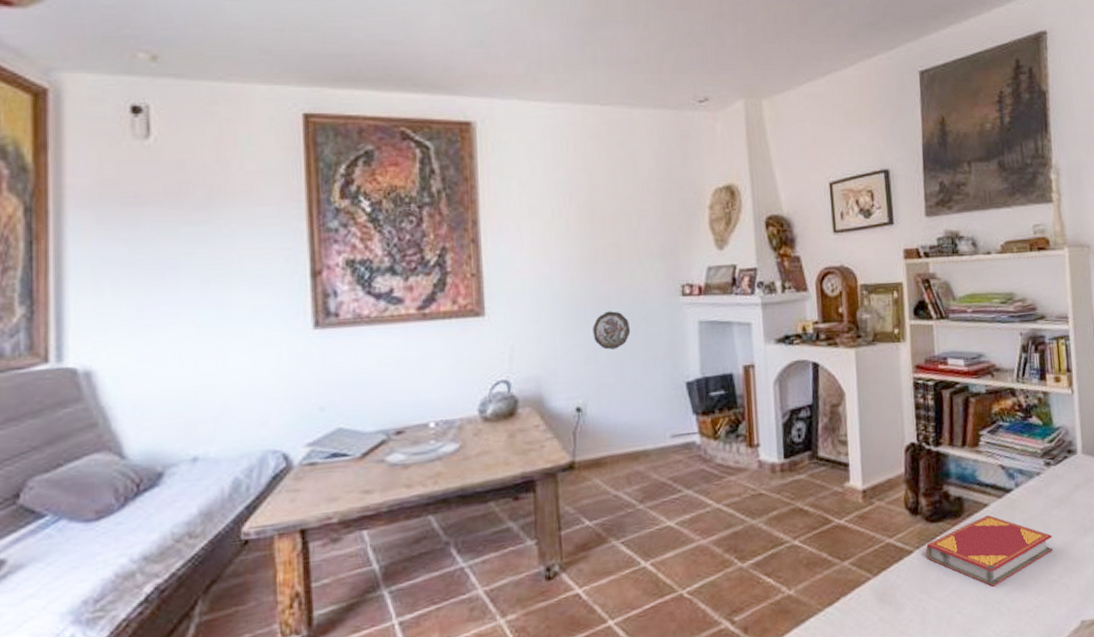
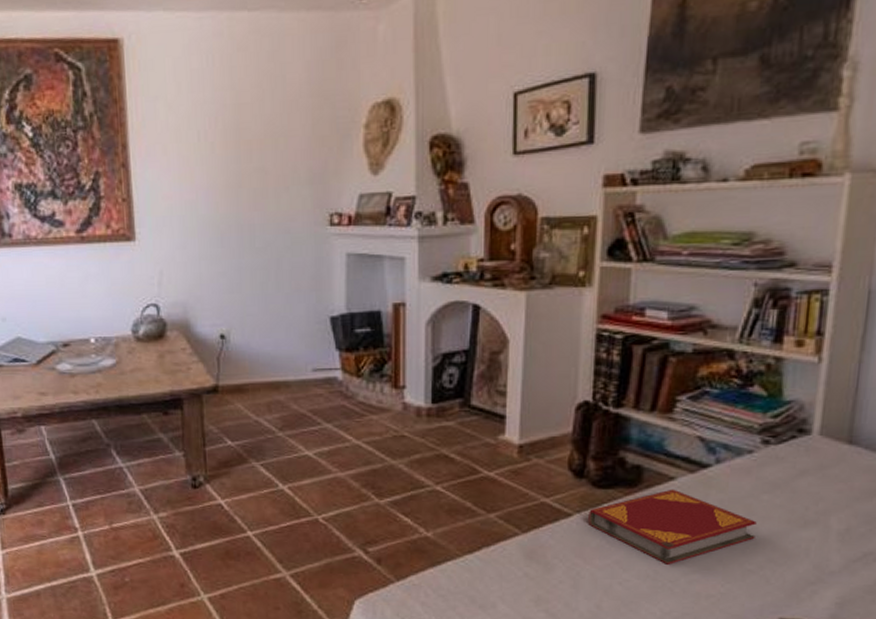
decorative plate: present [593,311,631,350] -> none [237,240,275,279]

